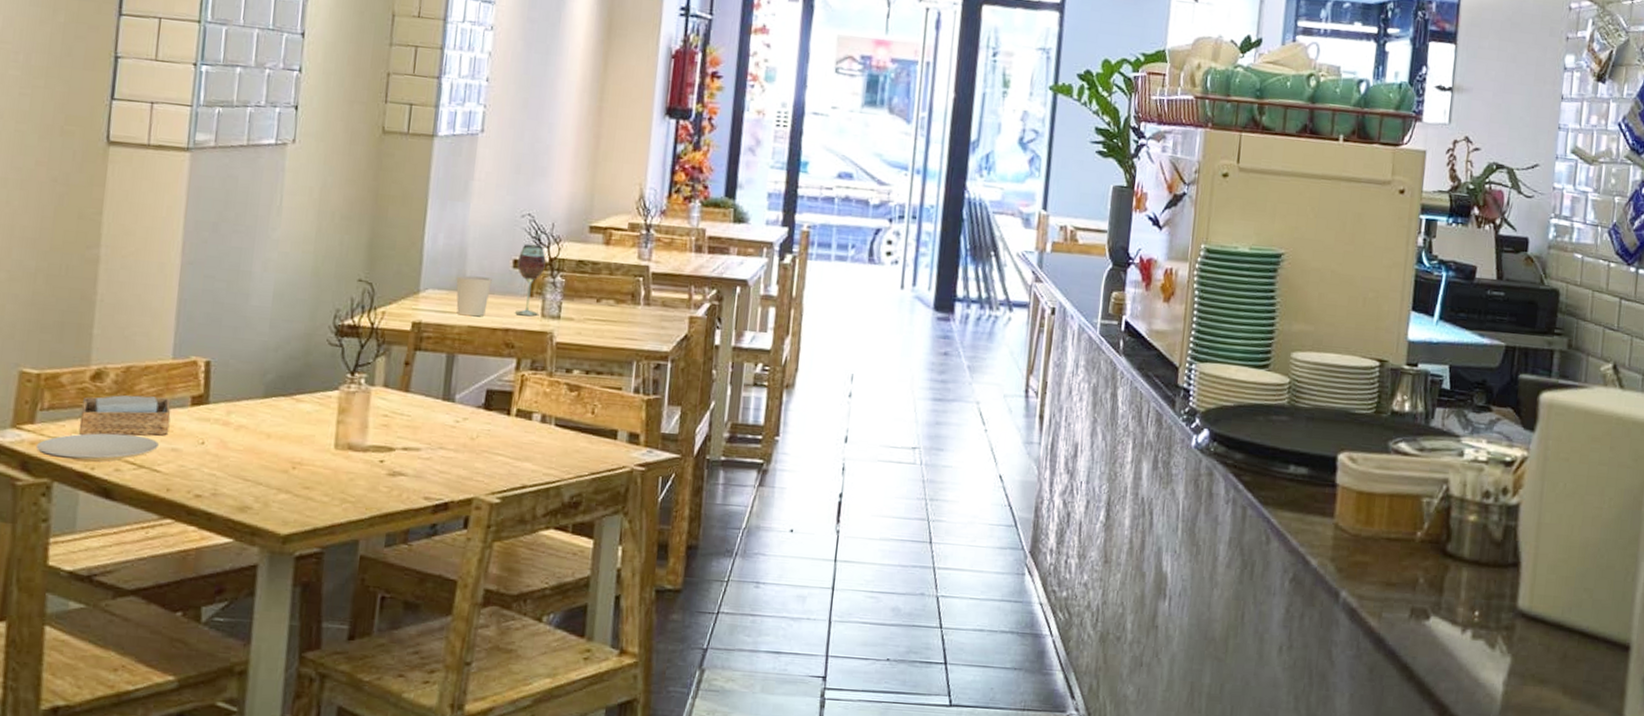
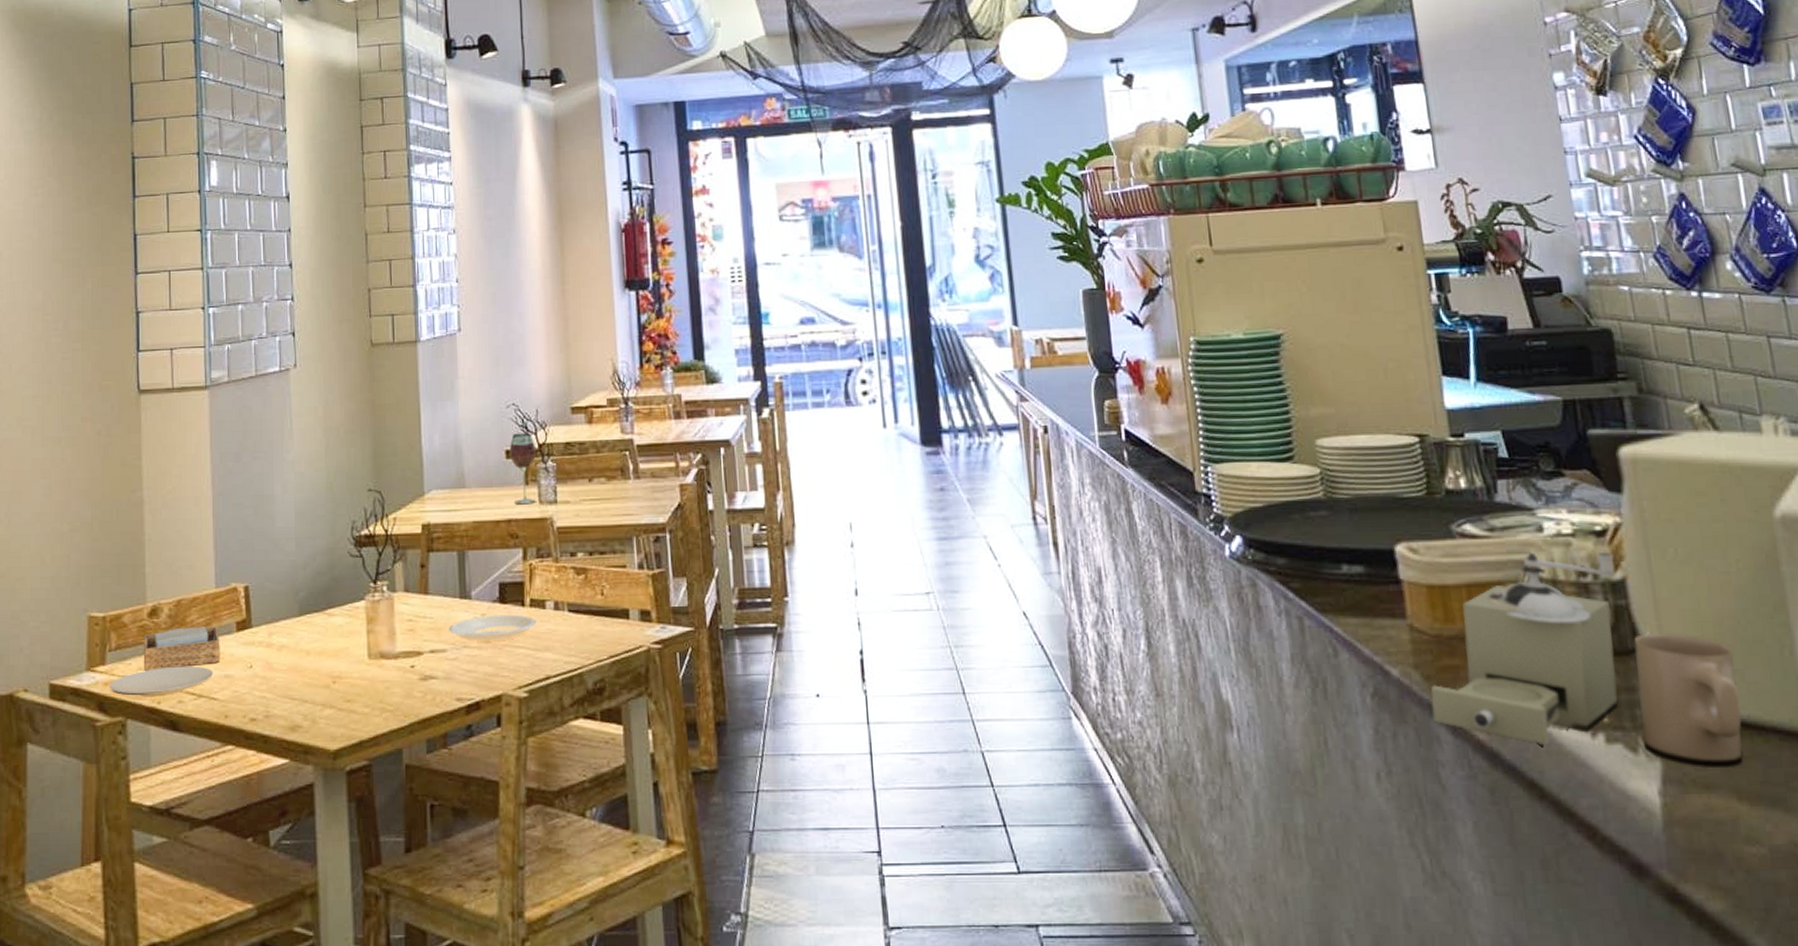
plate: none [425,420,520,447] -> present [448,614,536,642]
dixie cup: present [456,275,492,317] -> none [456,471,489,512]
coffee grinder: none [1336,472,1515,637] -> present [1431,552,1618,746]
cup: none [1500,551,1589,668] -> present [1634,633,1744,769]

